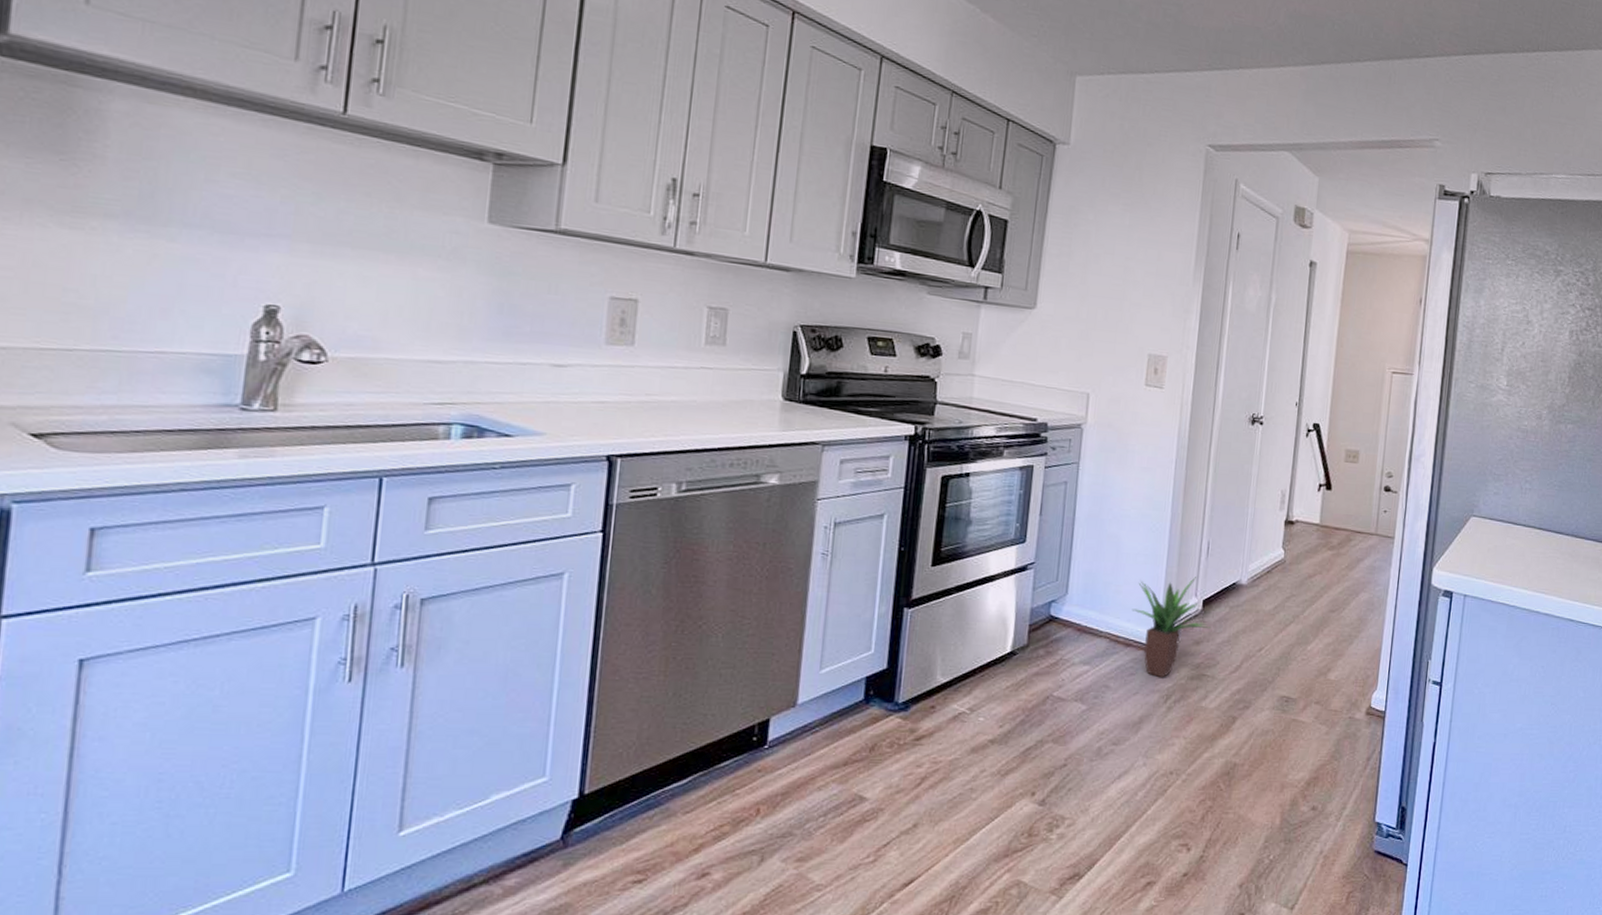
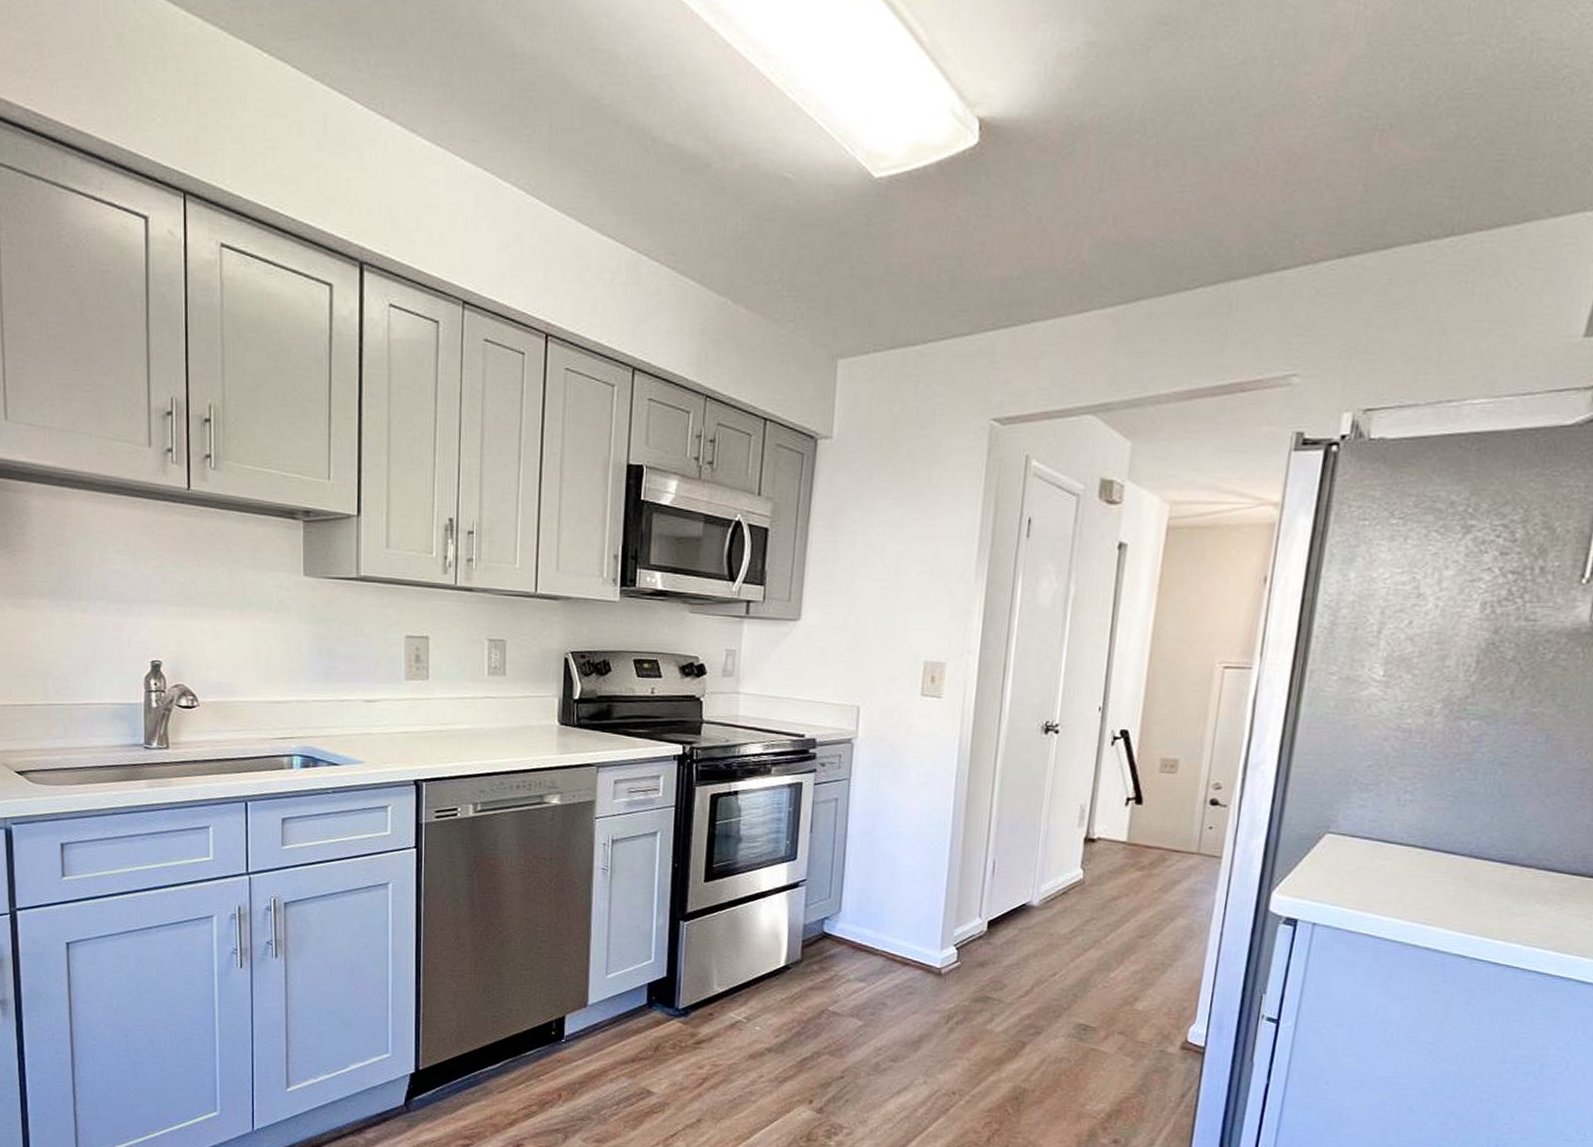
potted plant: present [1131,577,1211,678] -> none [909,897,998,999]

